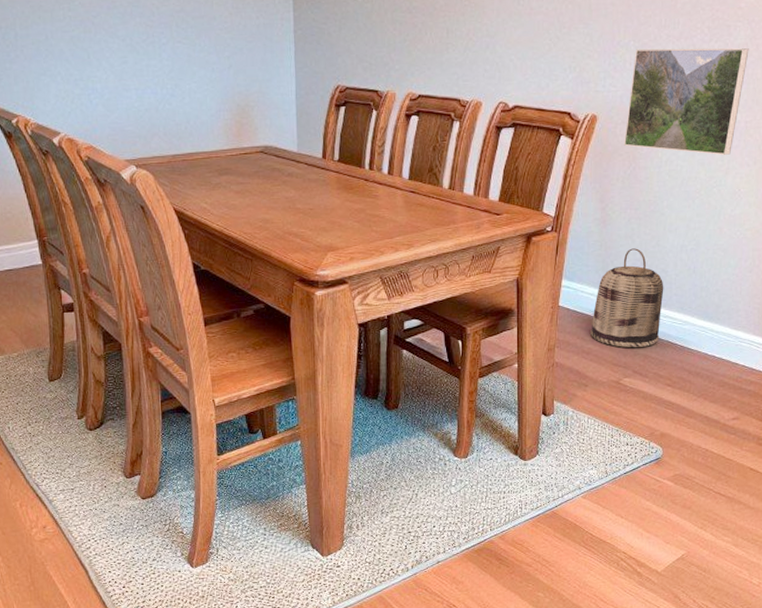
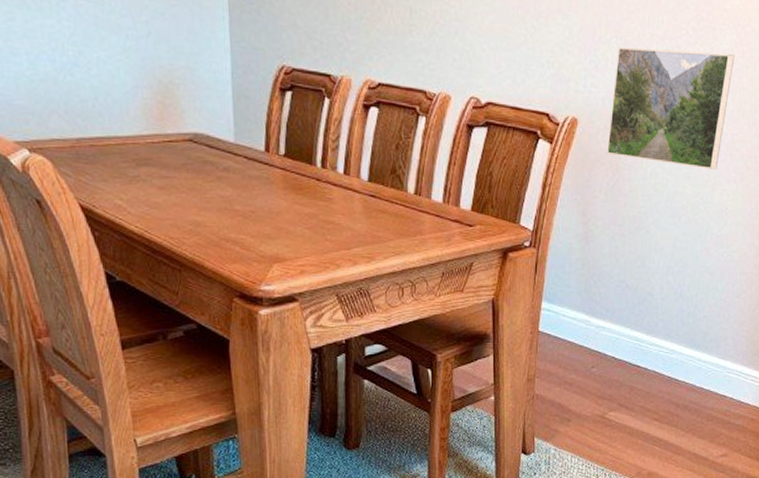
basket: present [591,248,664,348] -> none [573,268,650,379]

